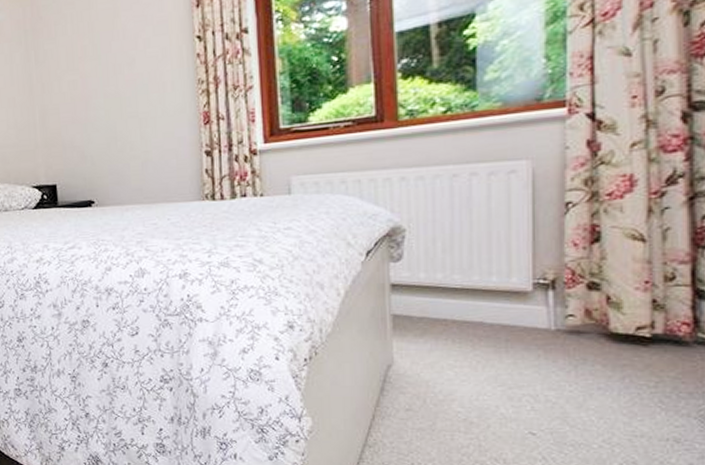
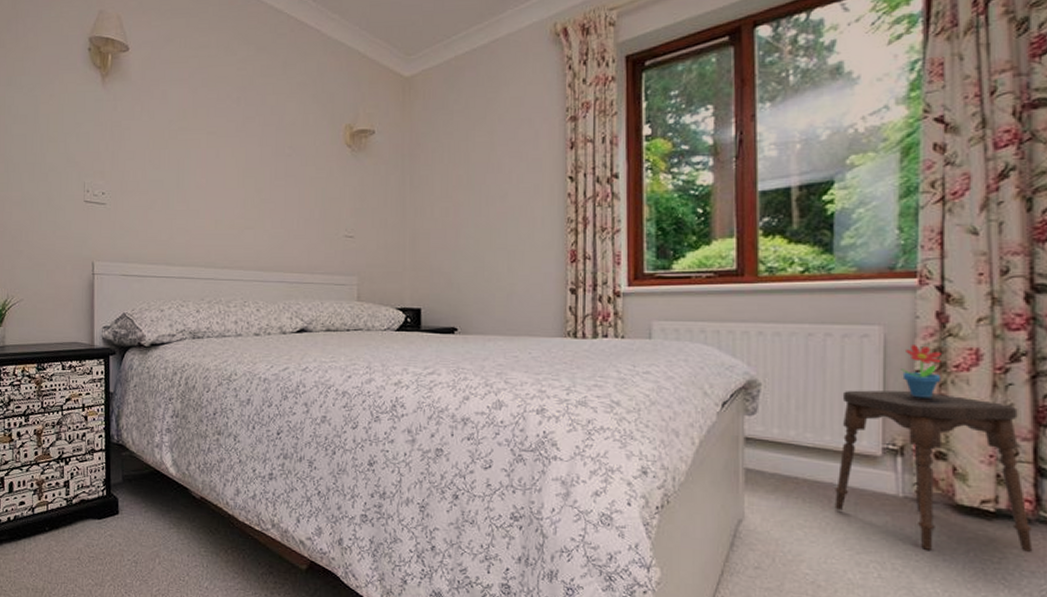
stool: none [485,223,691,380] -> present [834,390,1033,552]
potted flower: none [550,176,593,230] -> present [901,345,941,398]

